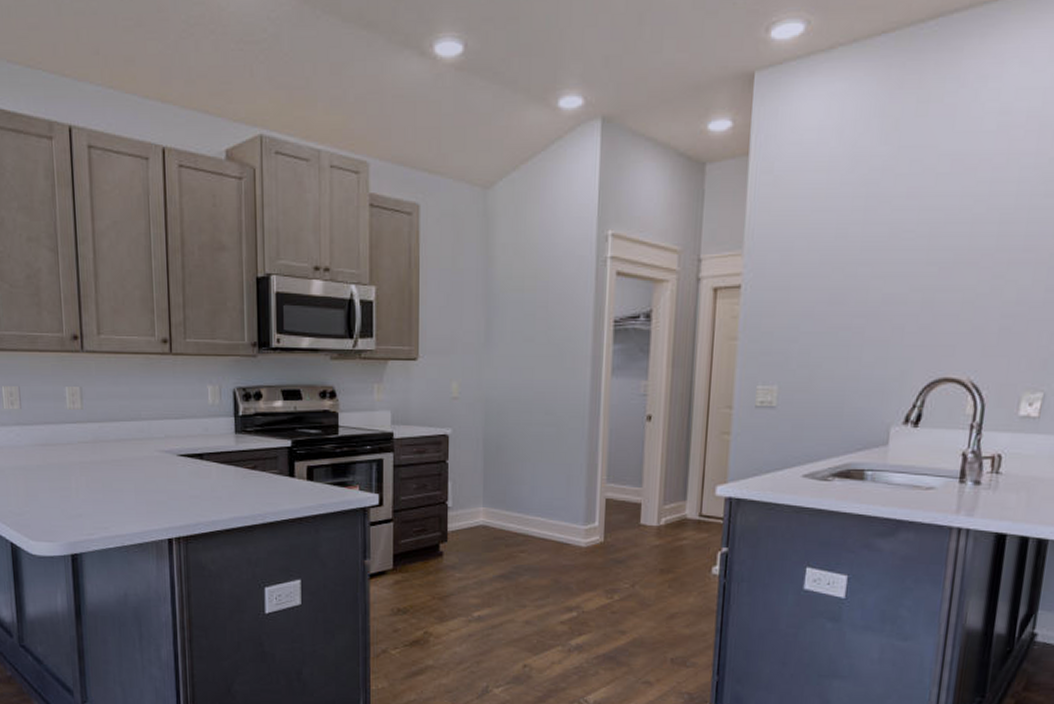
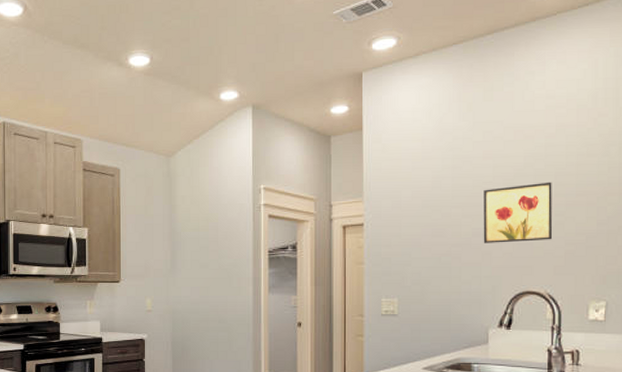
wall art: none [895,231,994,314] -> present [483,182,553,243]

